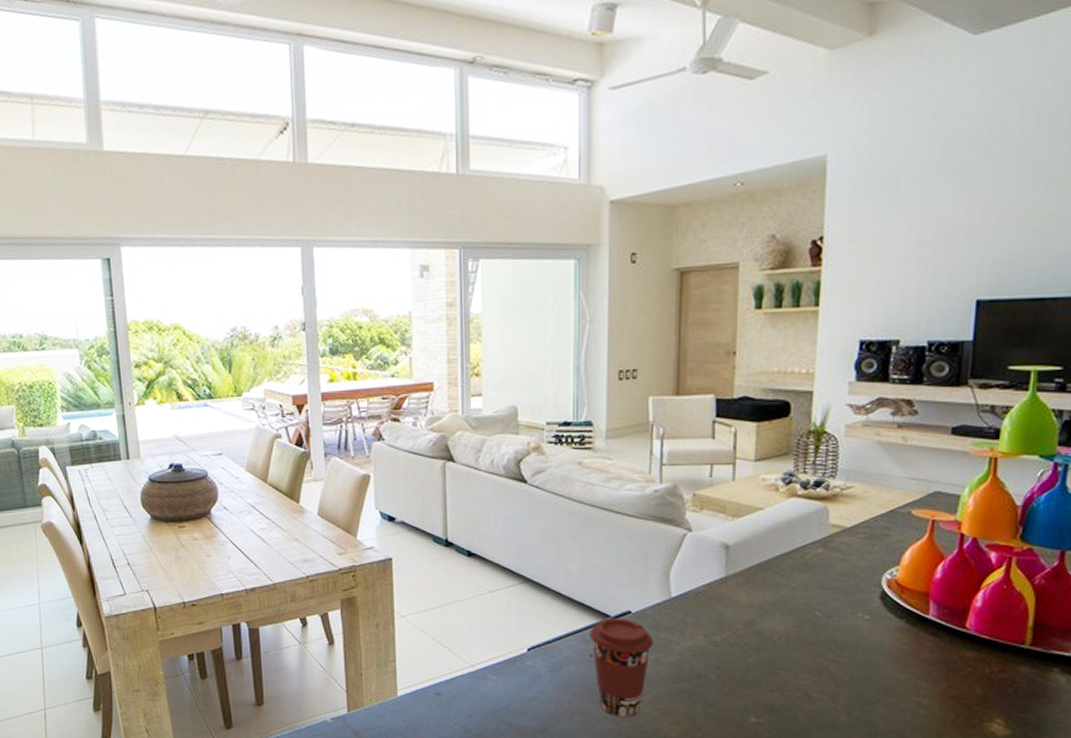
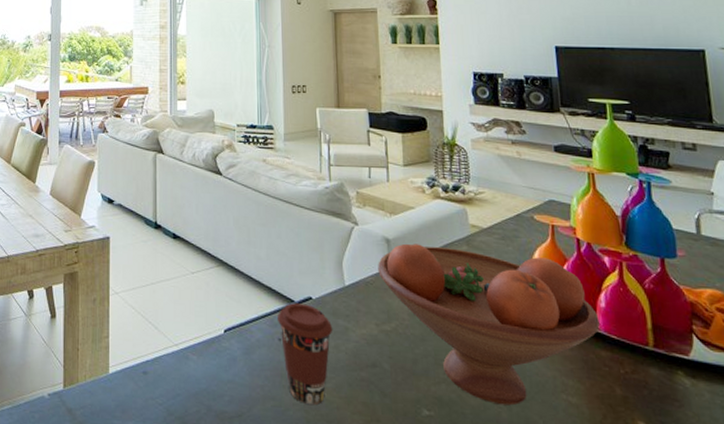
fruit bowl: none [712,548,971,710] -> present [378,243,600,406]

